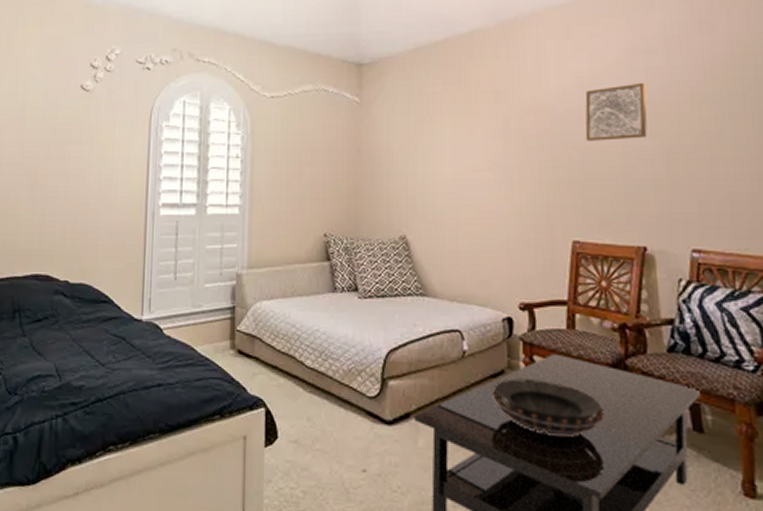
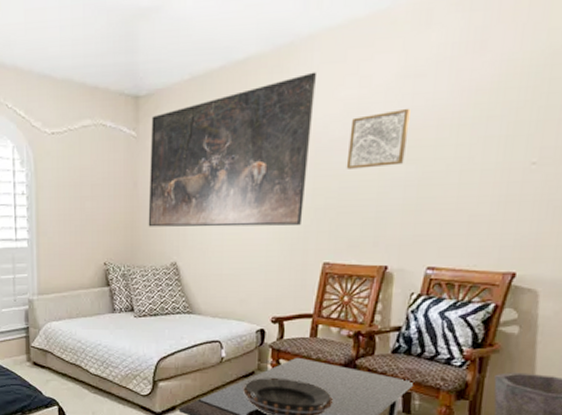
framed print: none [373,46,545,198] -> present [148,72,316,227]

